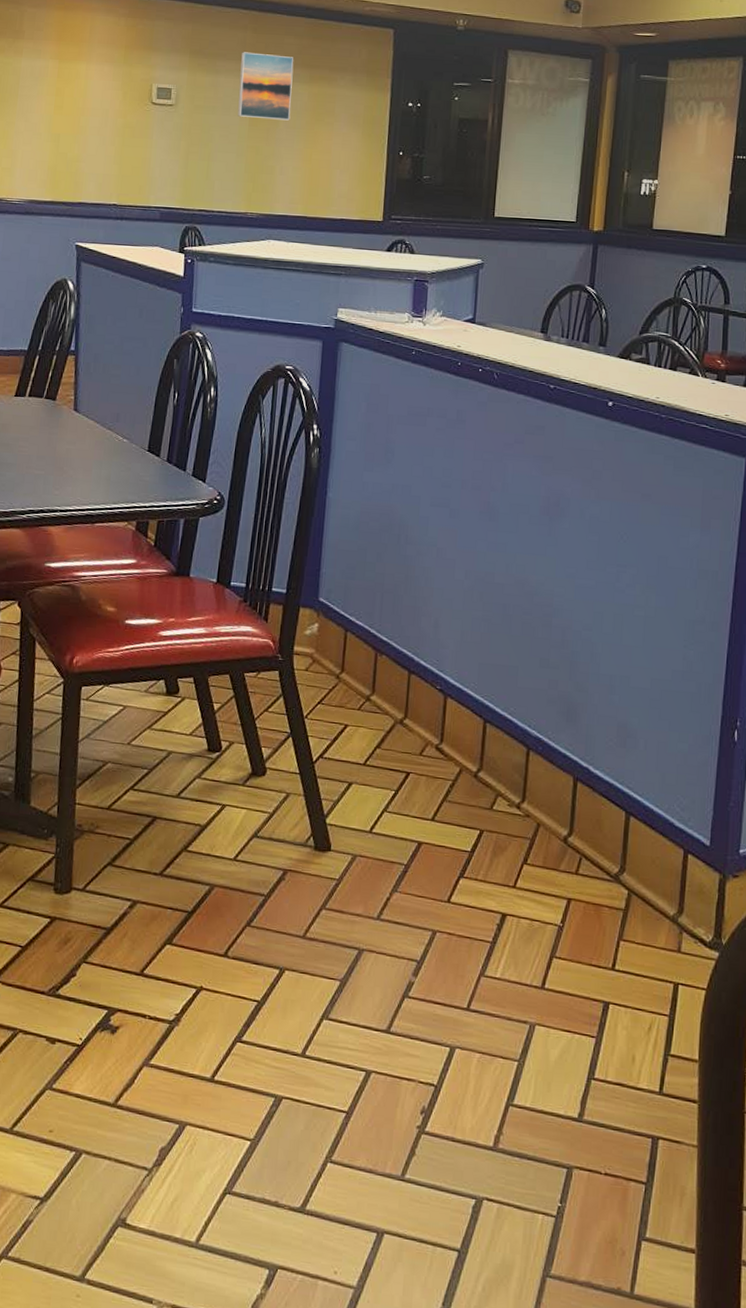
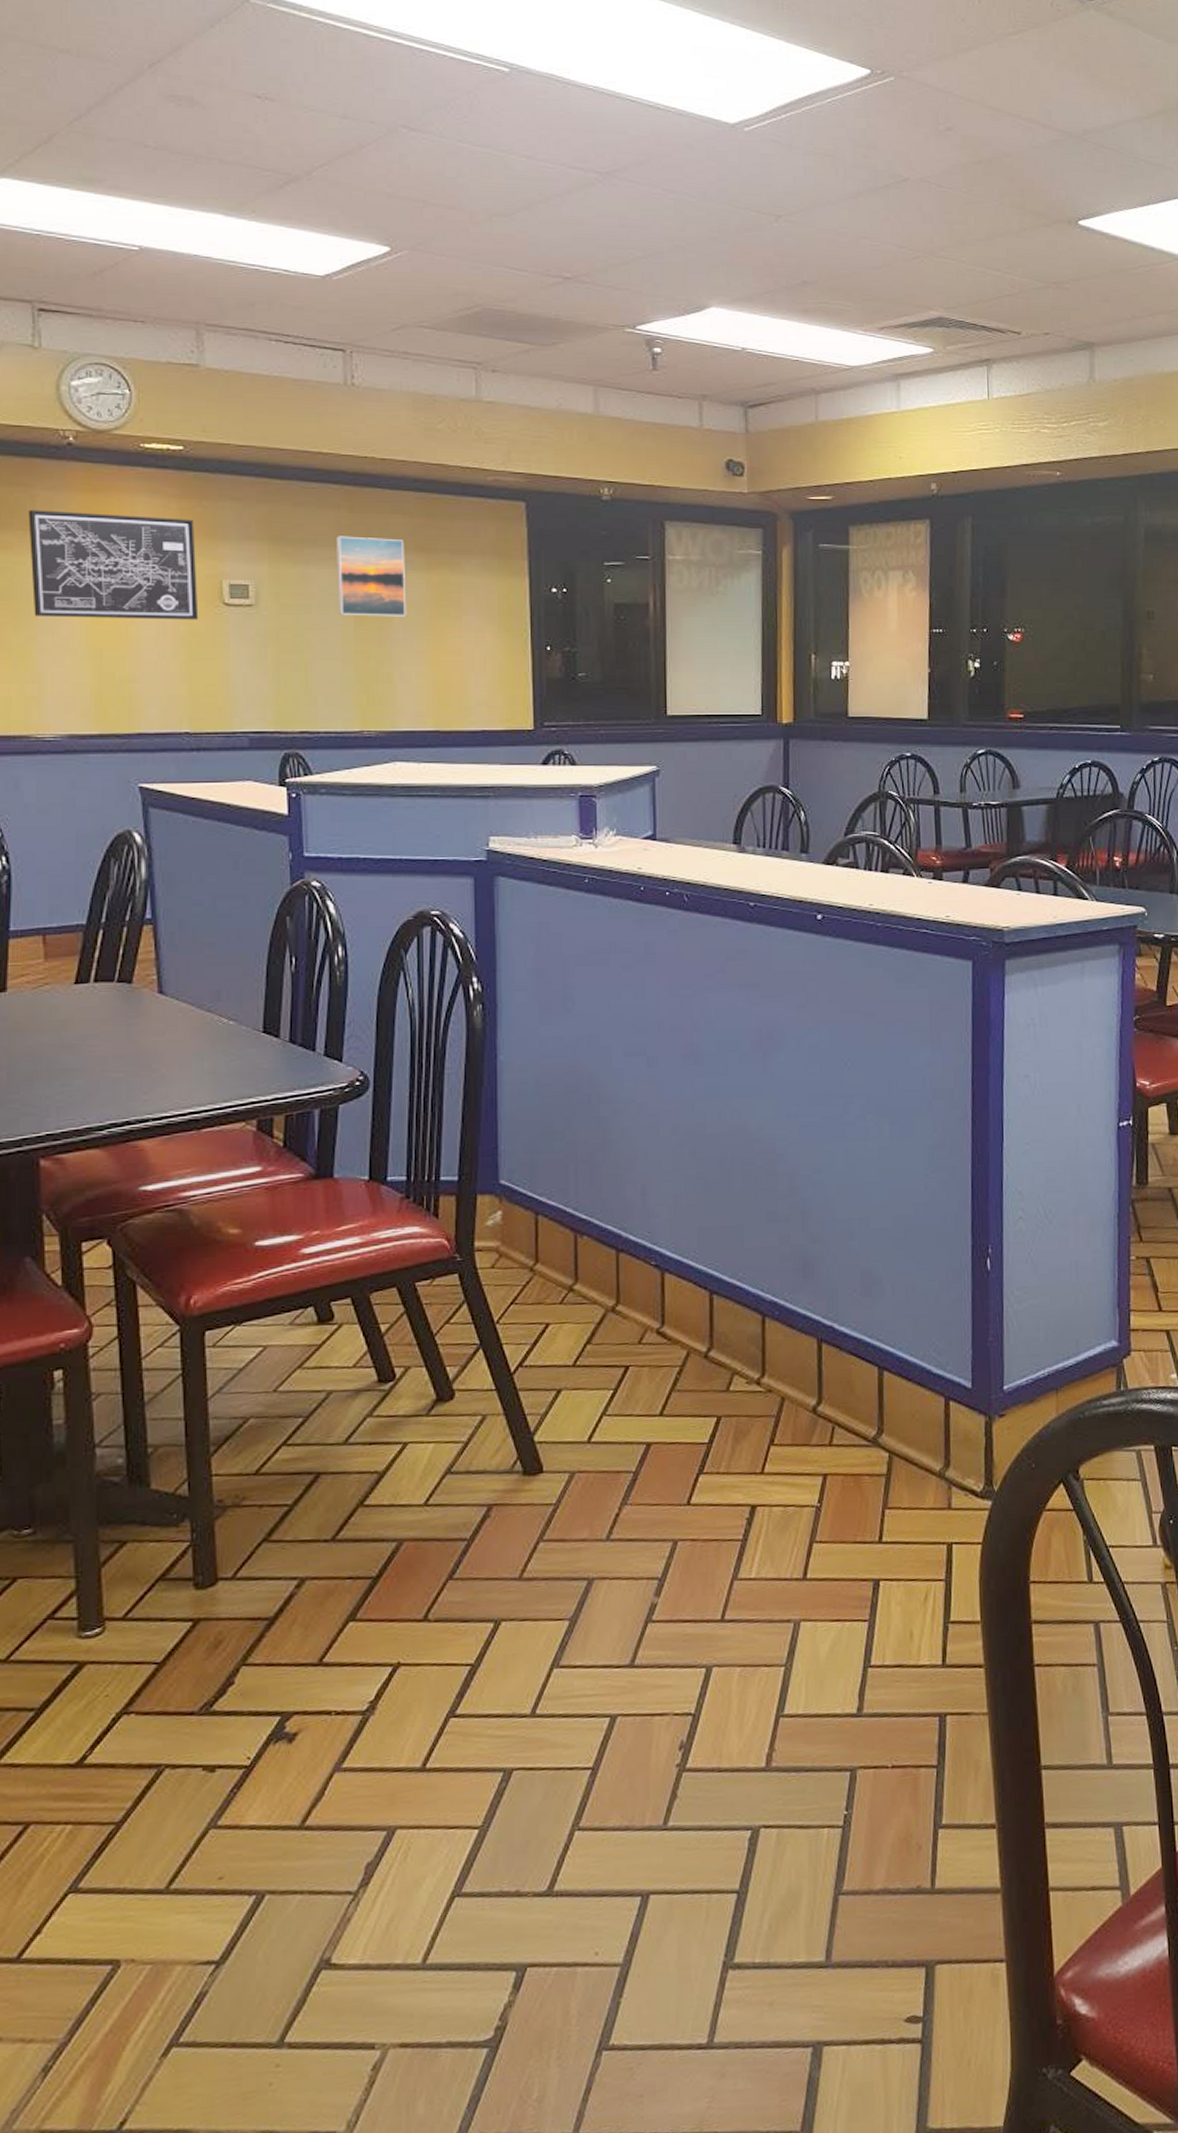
wall art: none [14,22,136,115] -> present [28,509,199,620]

